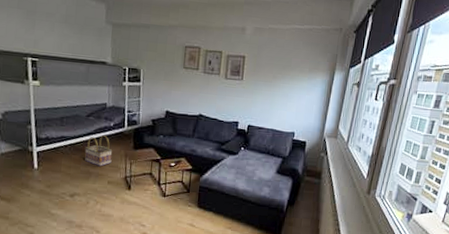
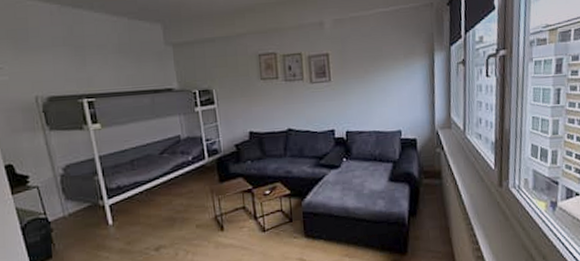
basket: present [84,135,112,167] -> none [163,172,197,210]

